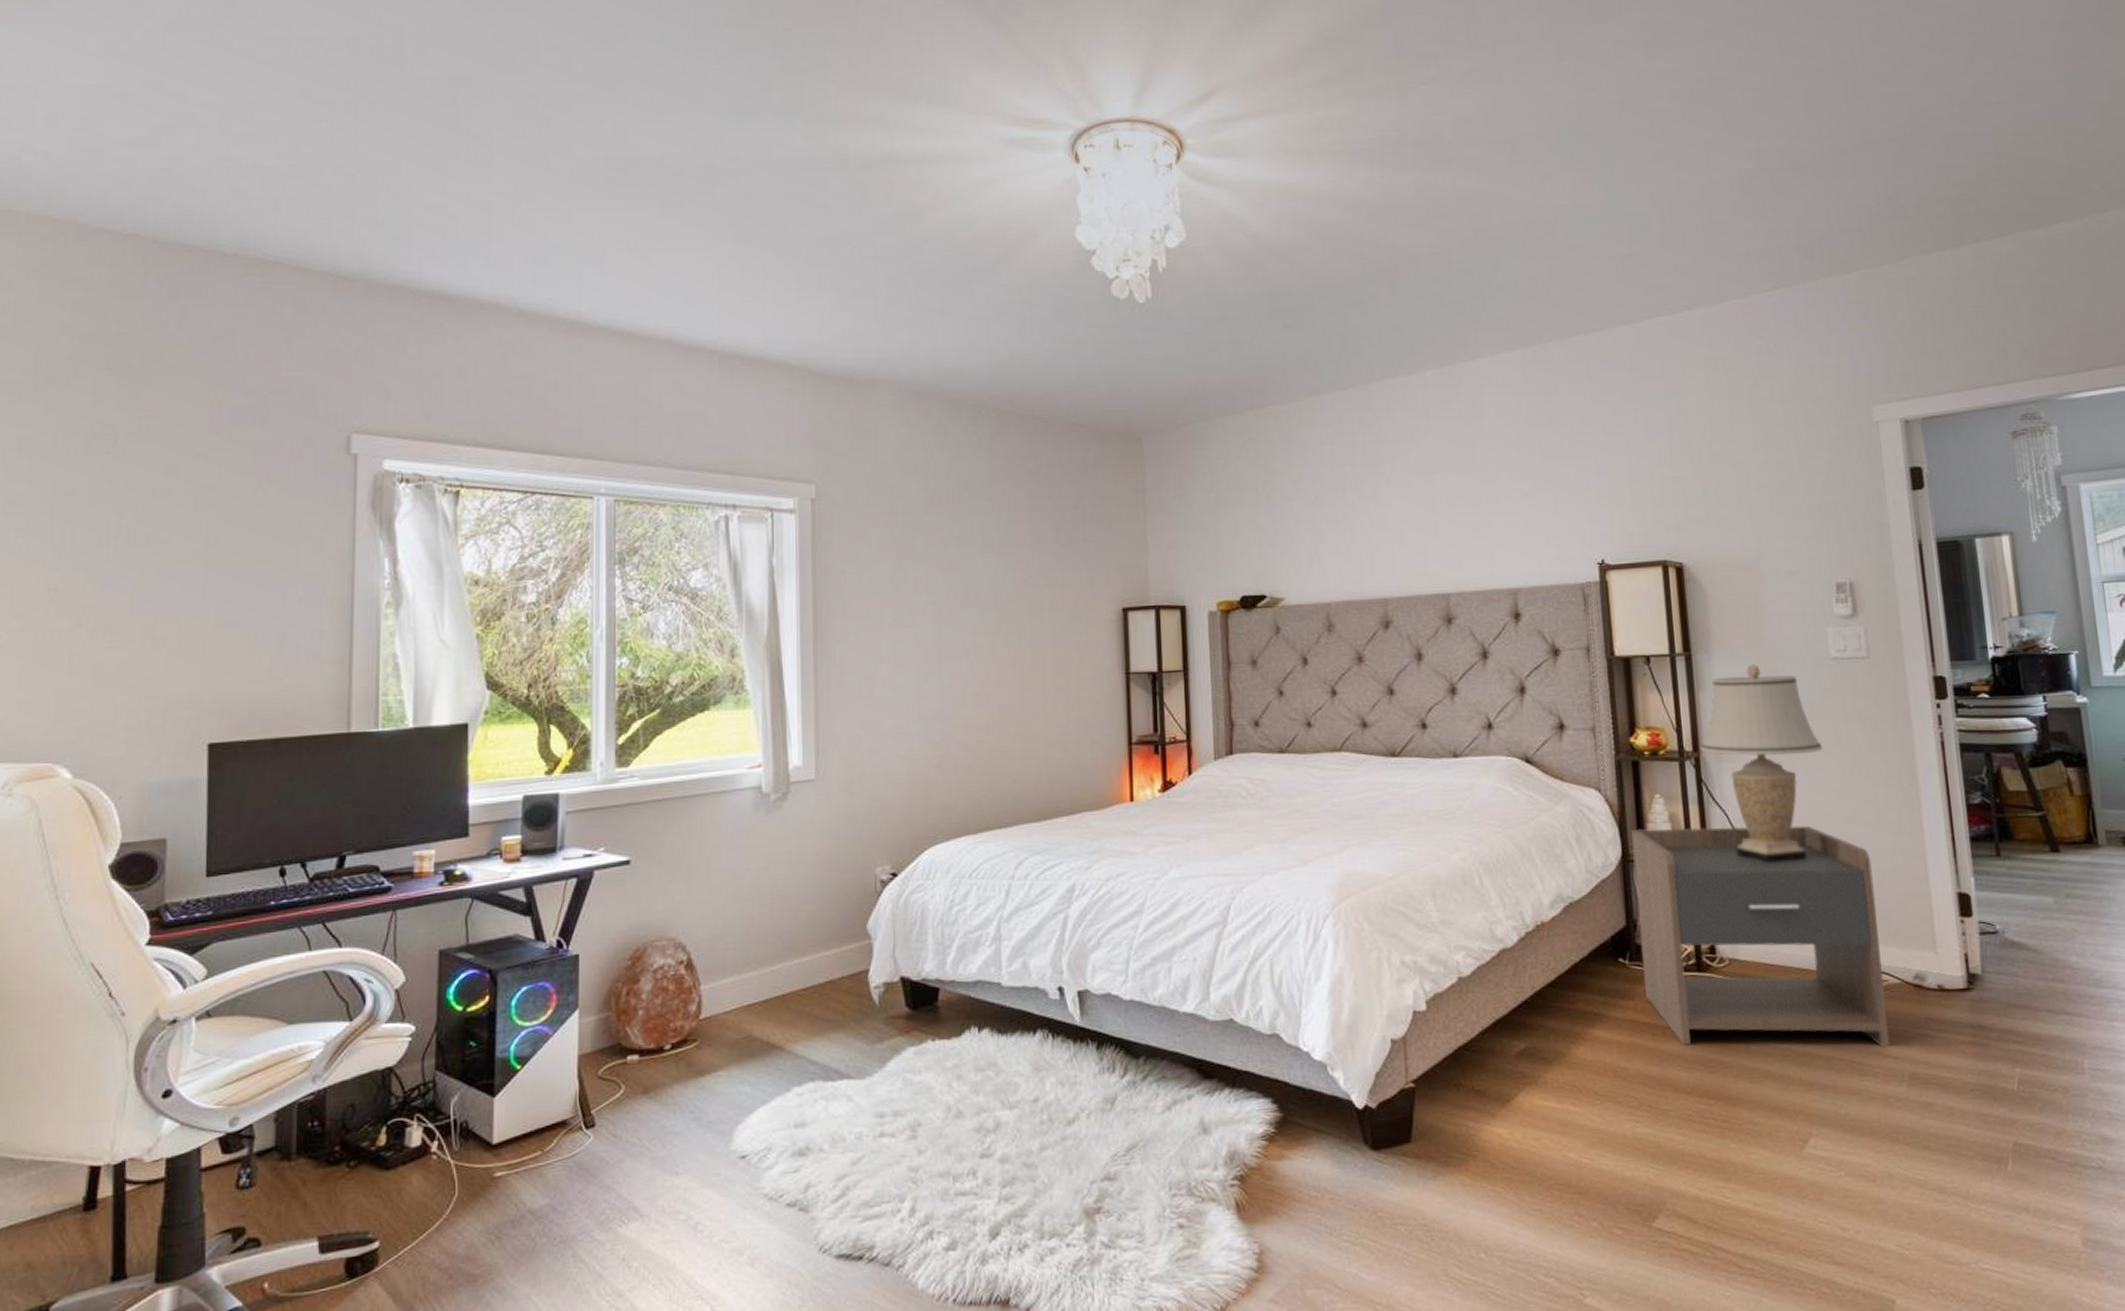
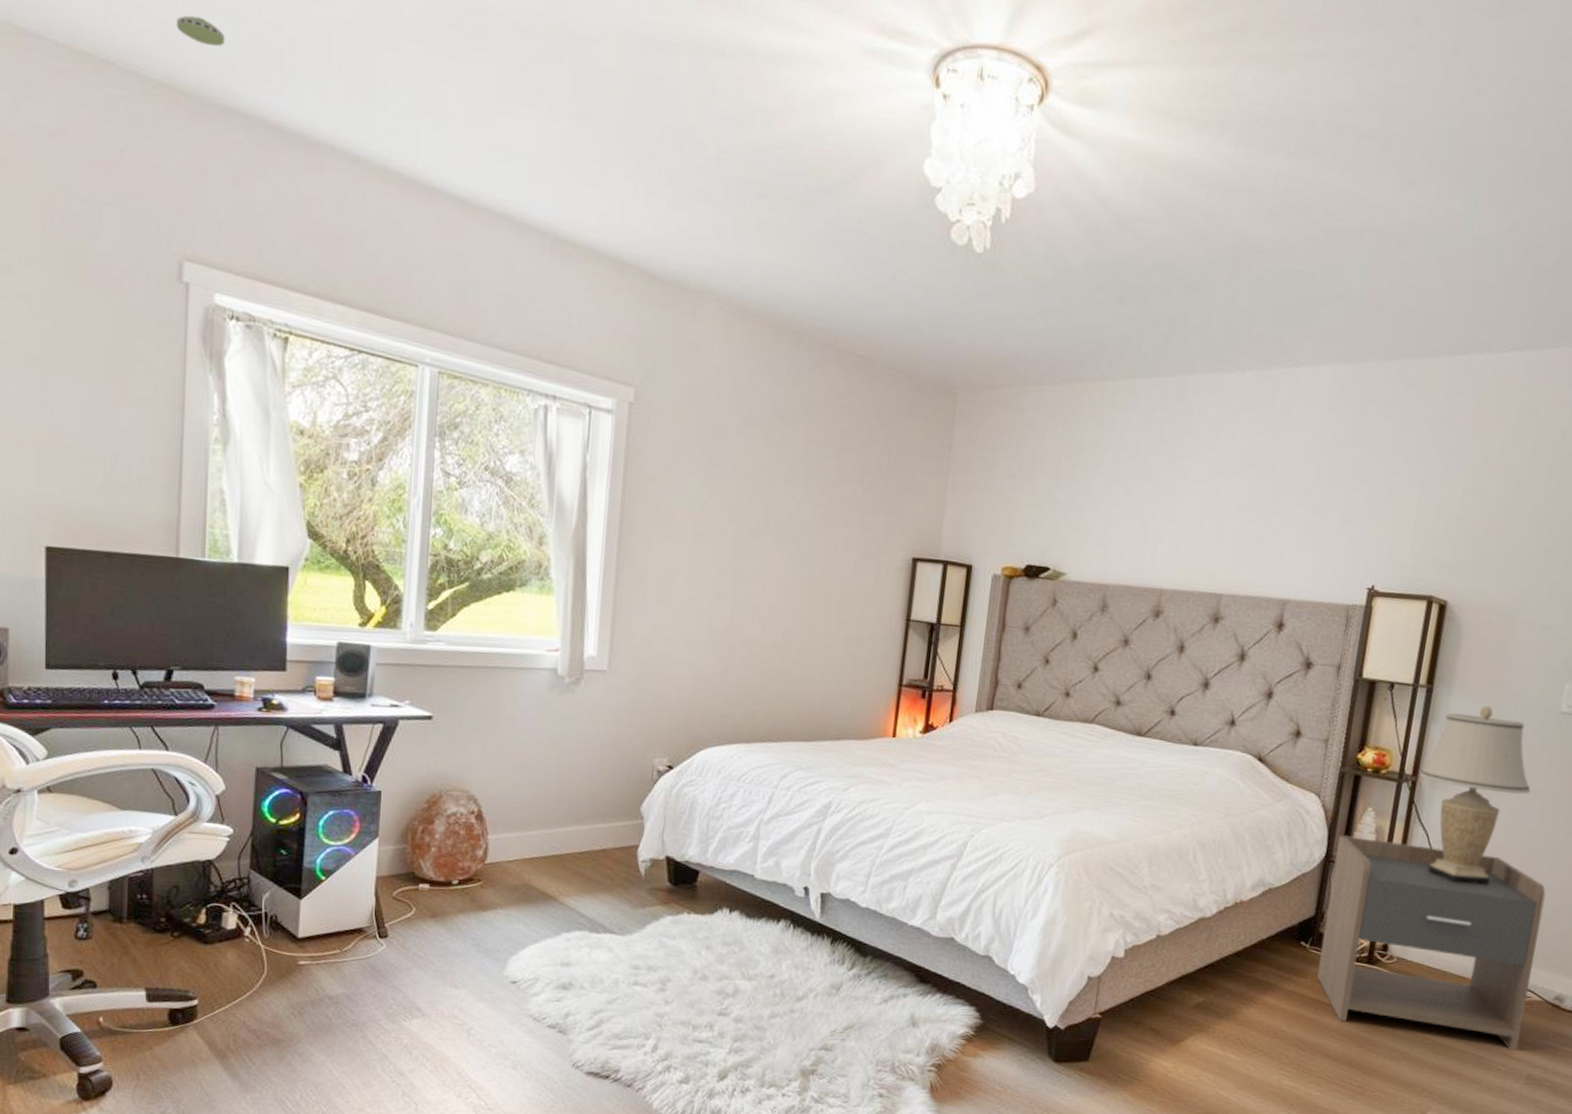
smoke detector: none [342,210,389,234] -> present [176,15,225,47]

